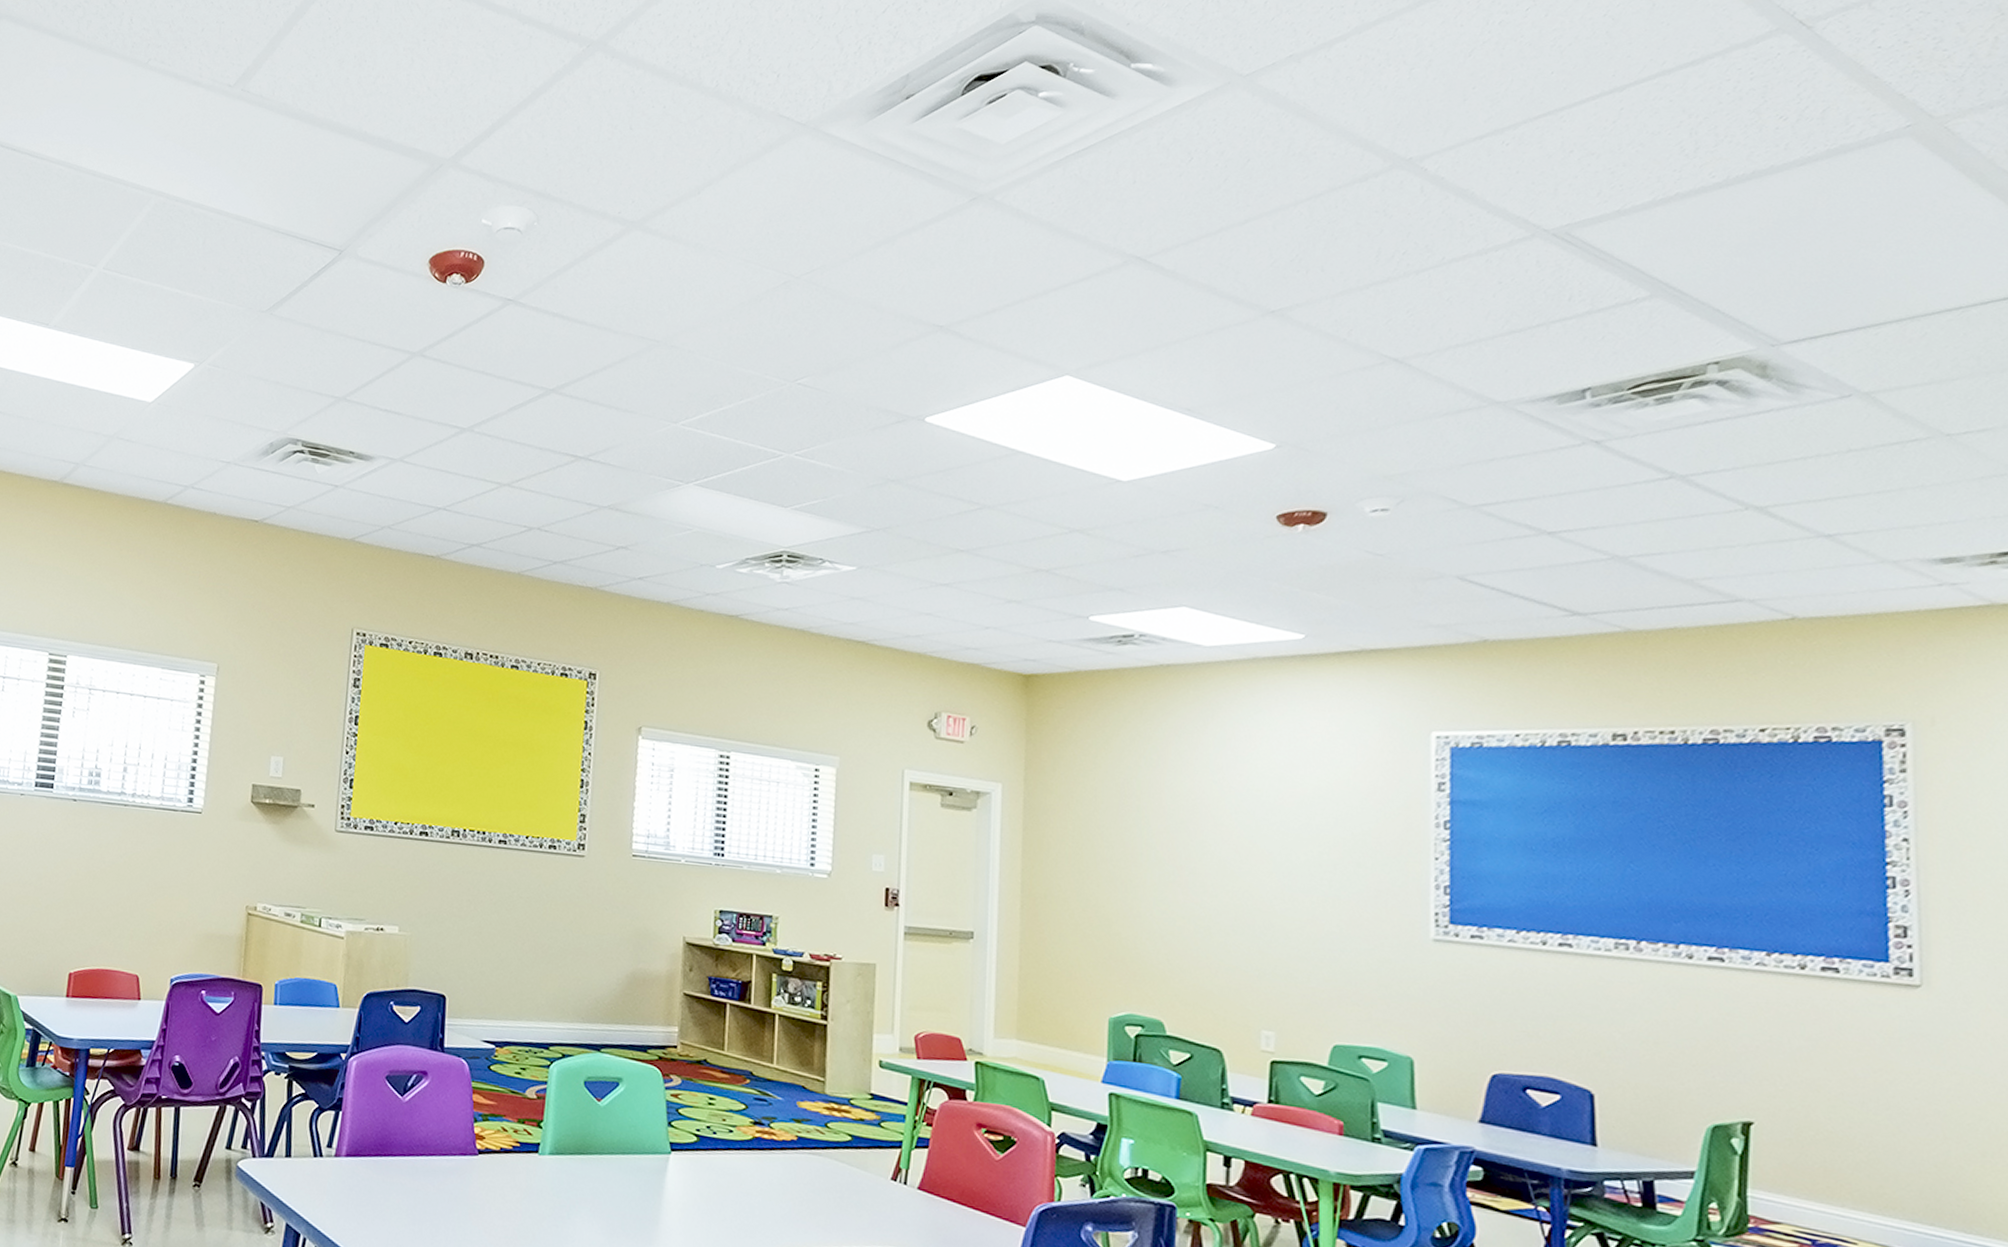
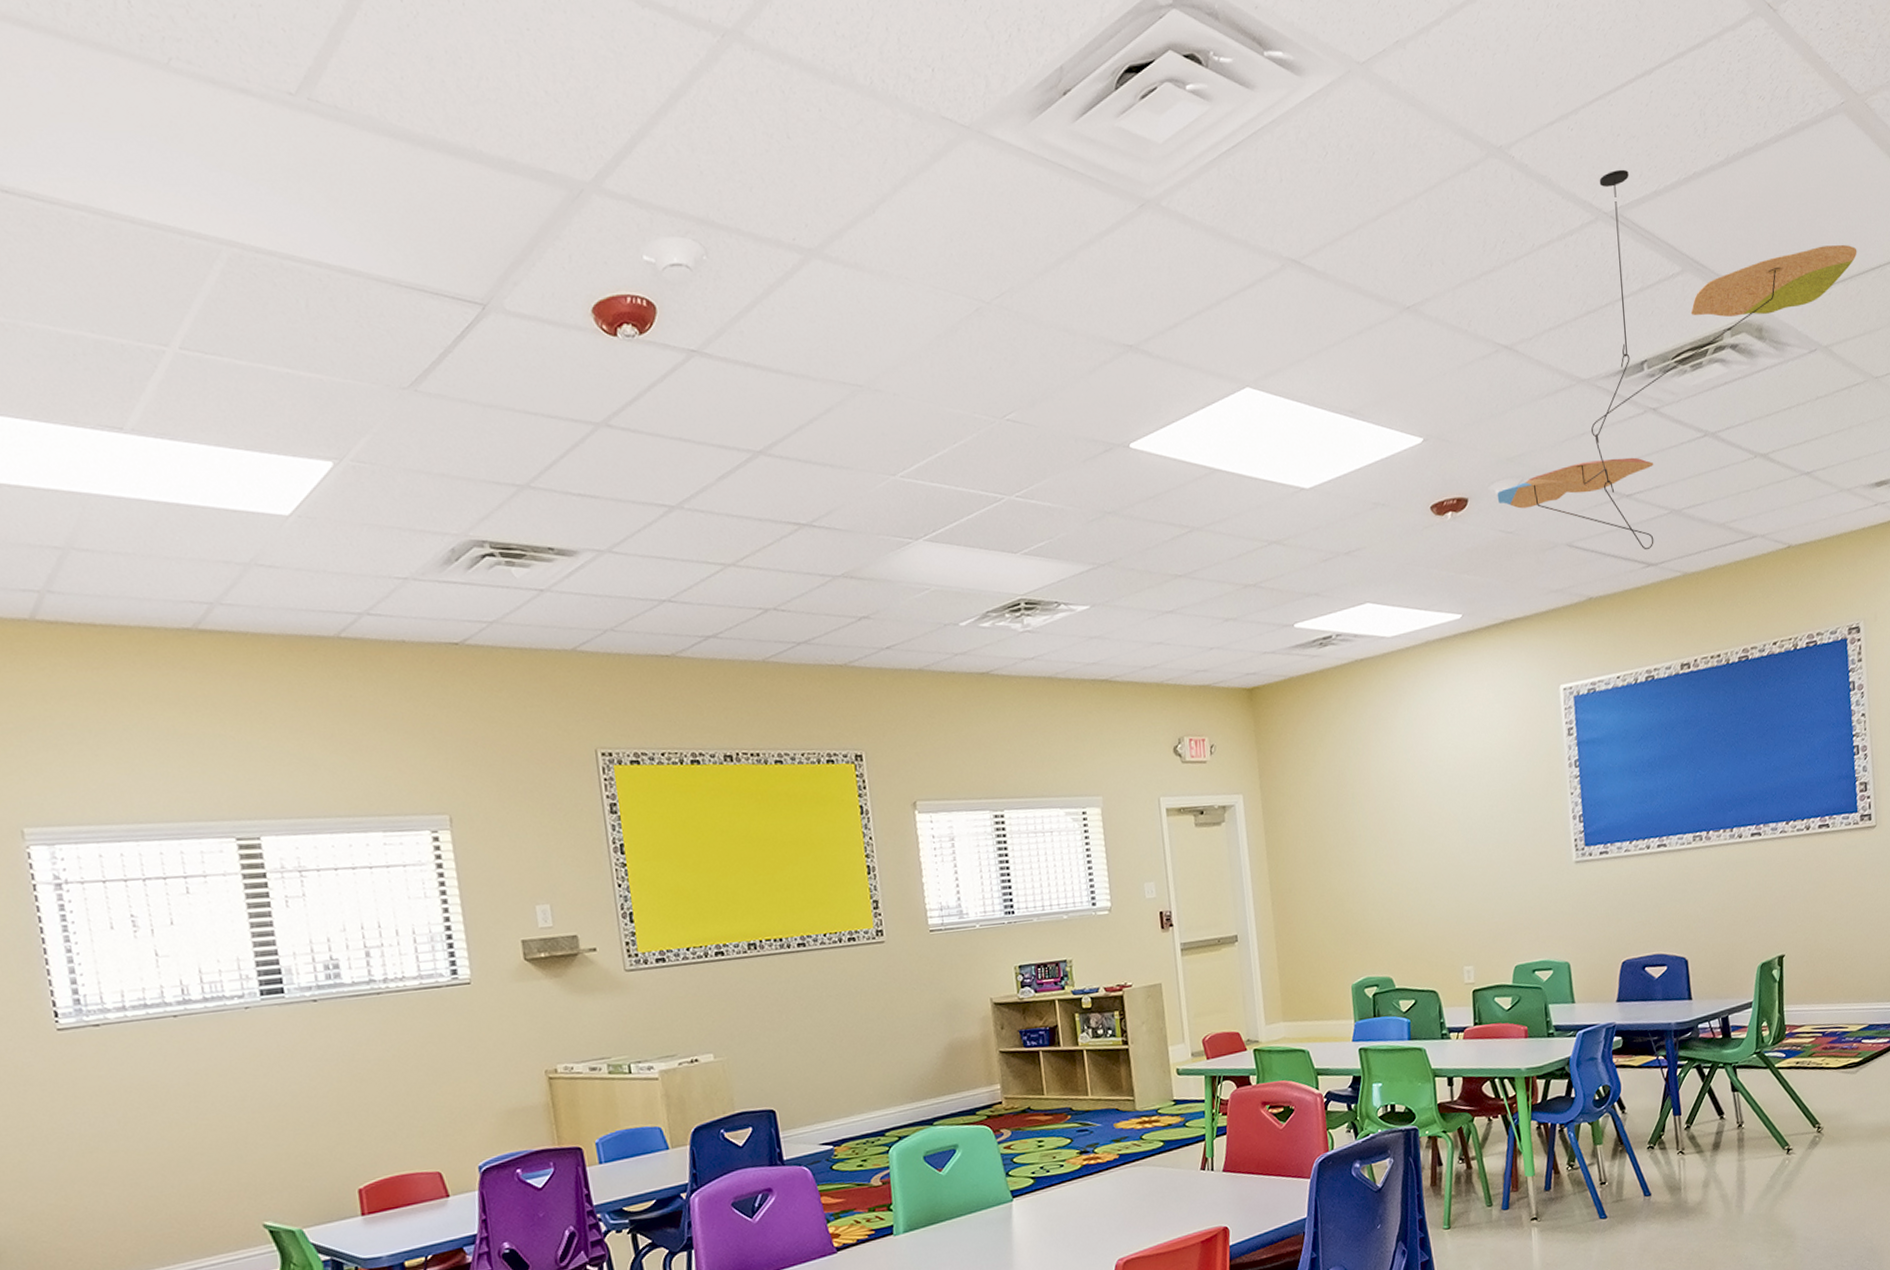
ceiling mobile: none [1366,186,1924,597] -> present [1497,169,1857,550]

